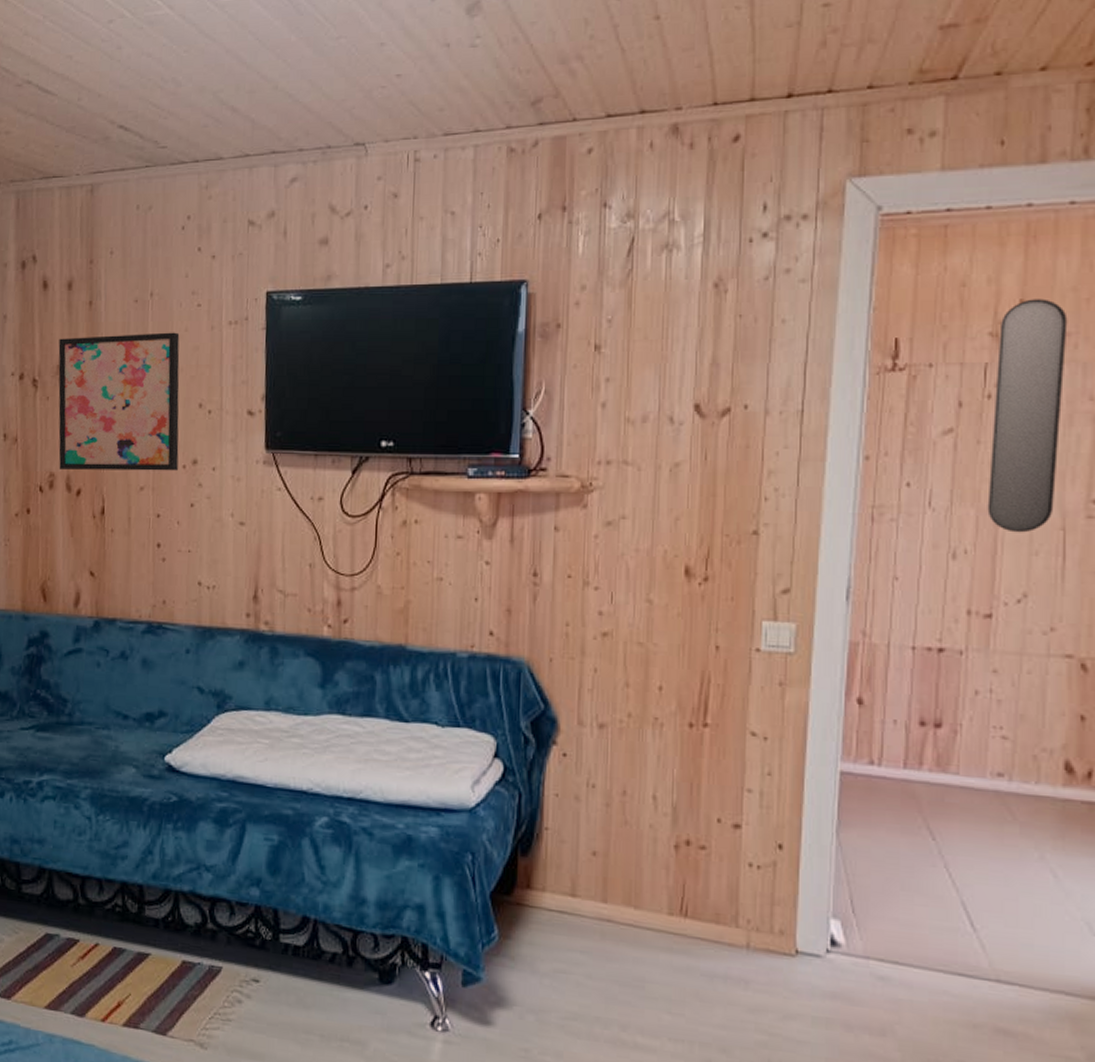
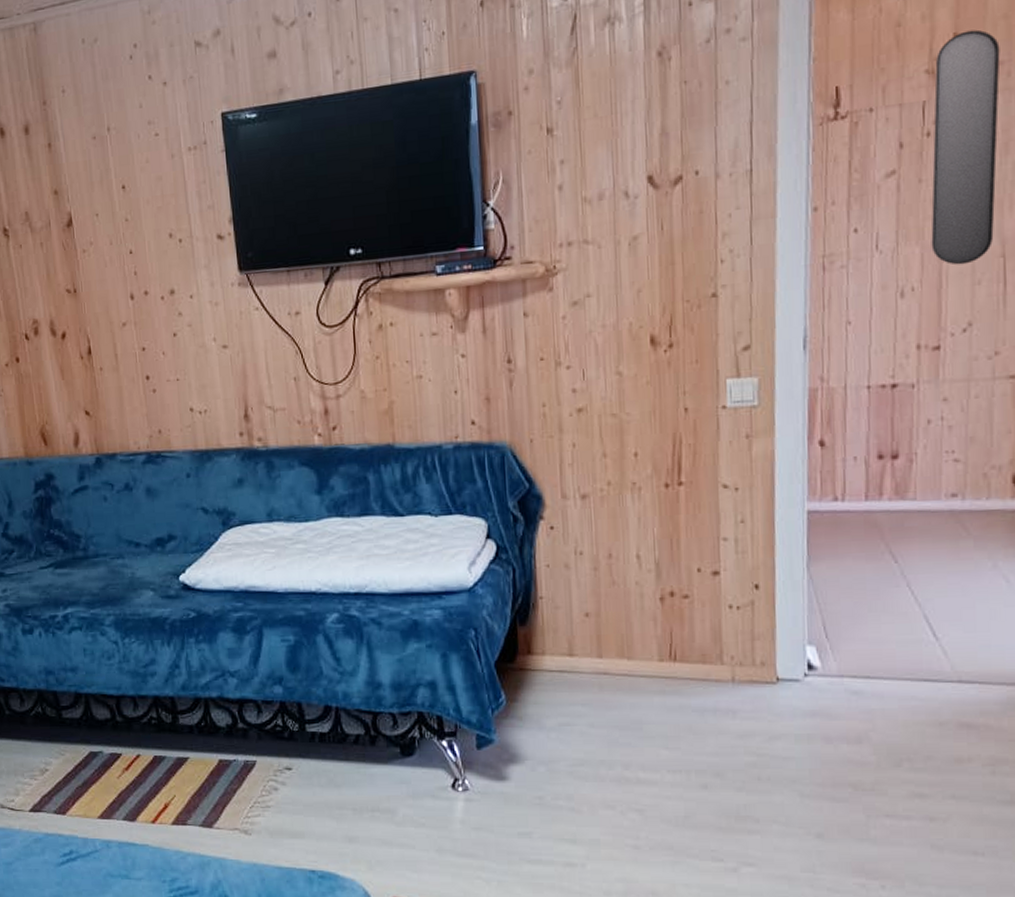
wall art: present [58,332,180,471] -> none [23,164,157,315]

